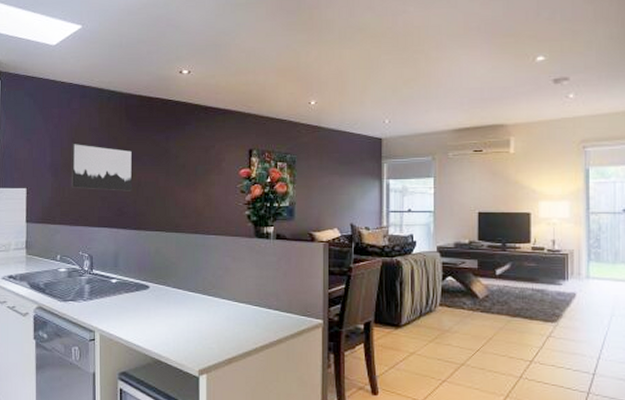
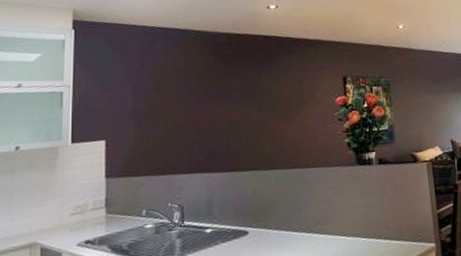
wall art: present [71,143,133,191] -> none [155,86,225,135]

